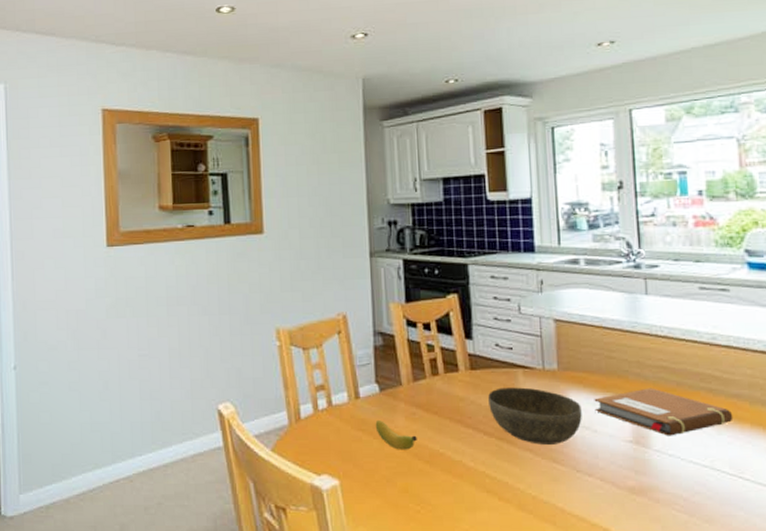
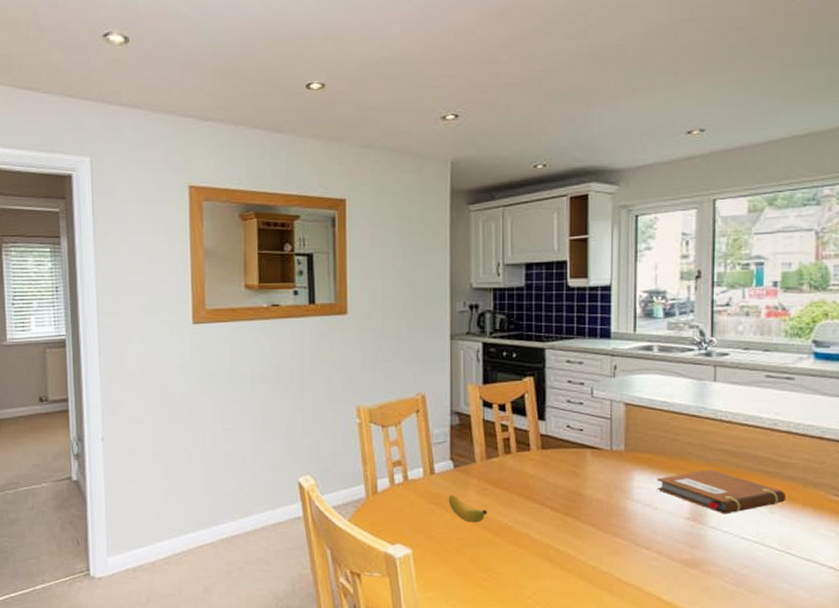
bowl: present [488,387,582,445] -> none [557,466,644,520]

